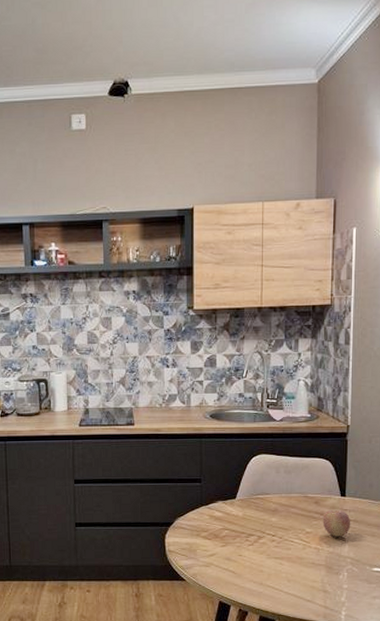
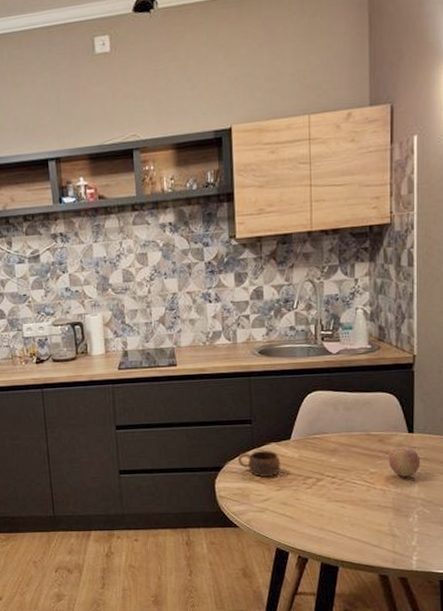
cup: none [187,508,226,533] -> present [238,450,281,477]

